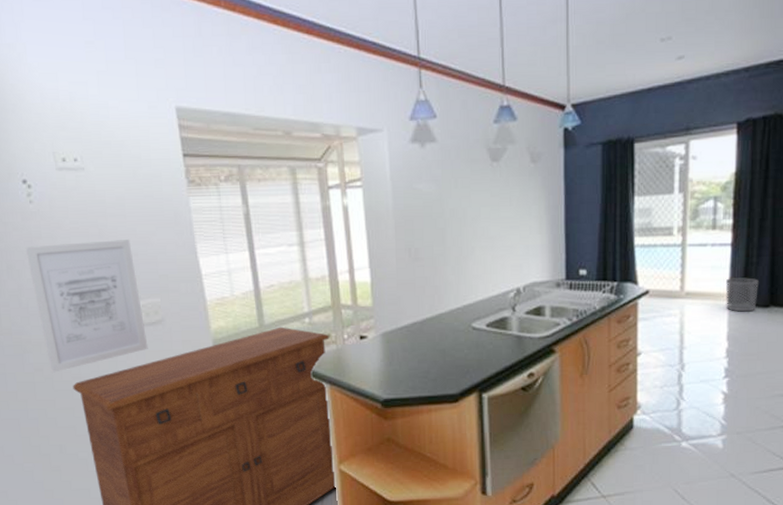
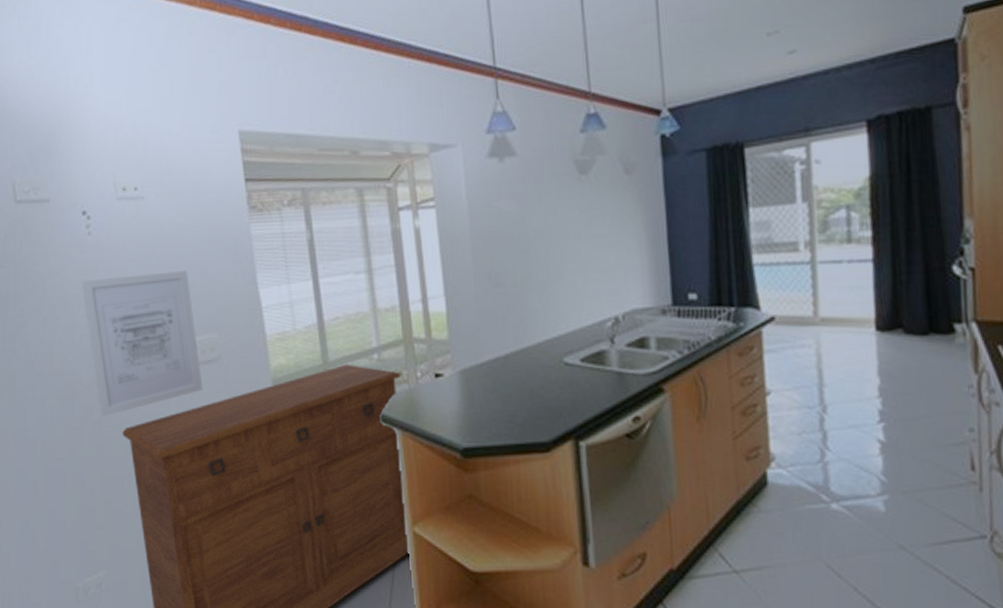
waste bin: present [726,277,759,312] -> none [870,299,912,341]

